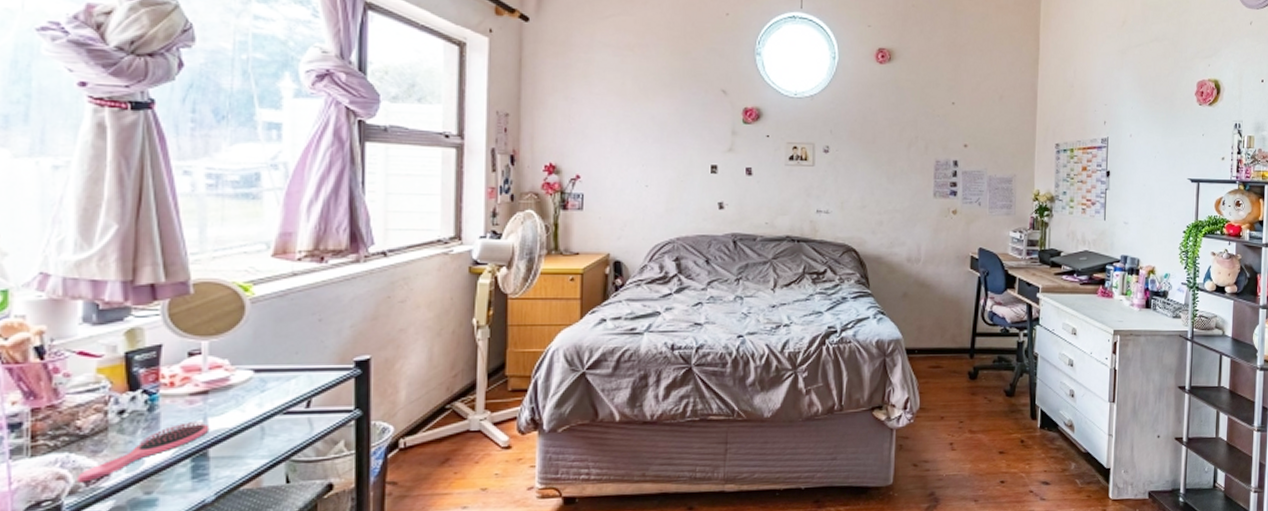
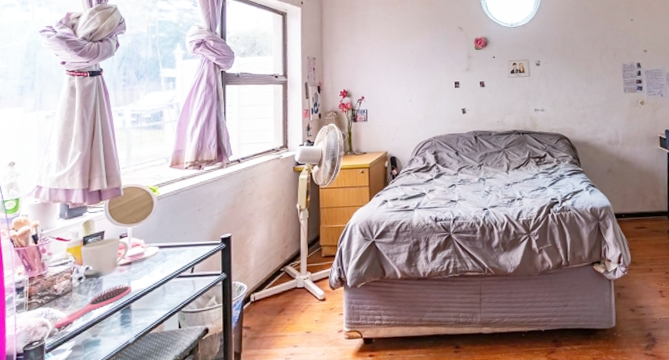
mug: none [121,355,203,414] -> present [80,237,129,280]

